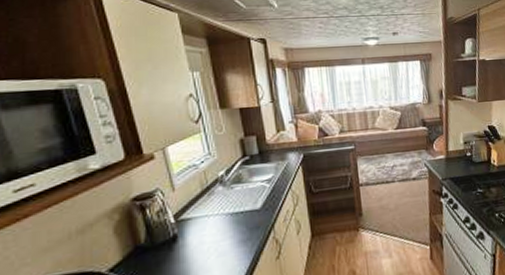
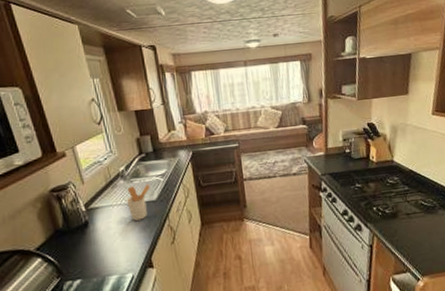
utensil holder: none [225,190,254,233] -> present [127,184,150,221]

